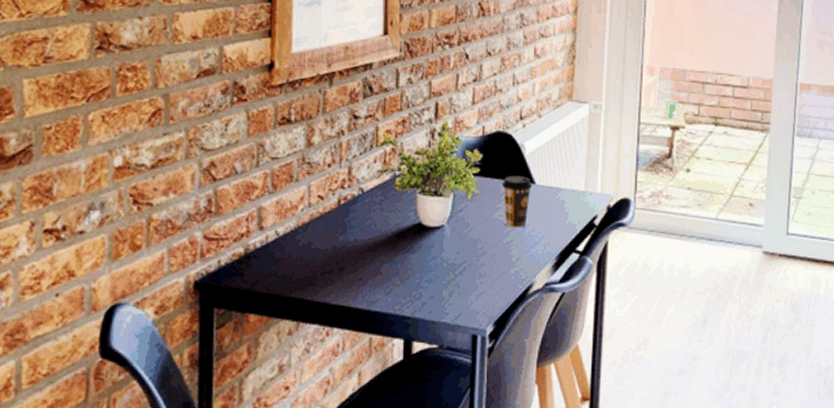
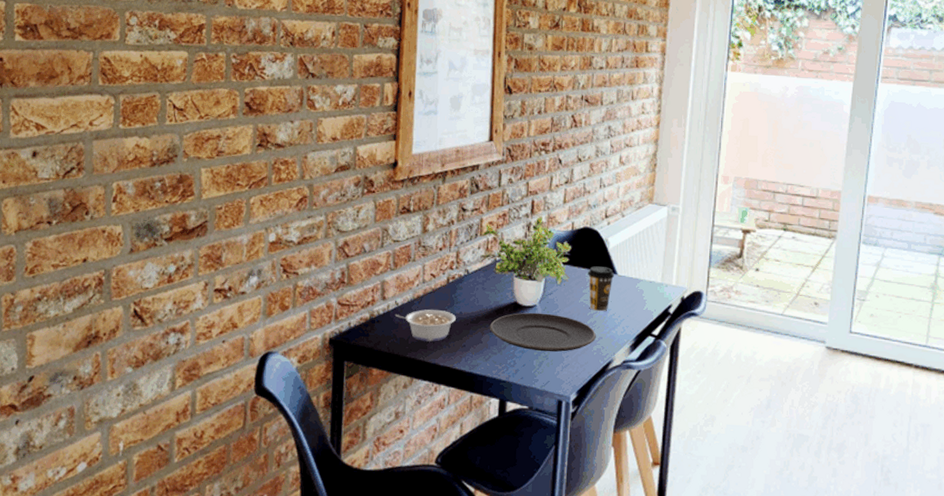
legume: none [275,238,349,277] -> present [394,309,456,342]
plate: none [389,234,513,279] -> present [489,312,596,352]

